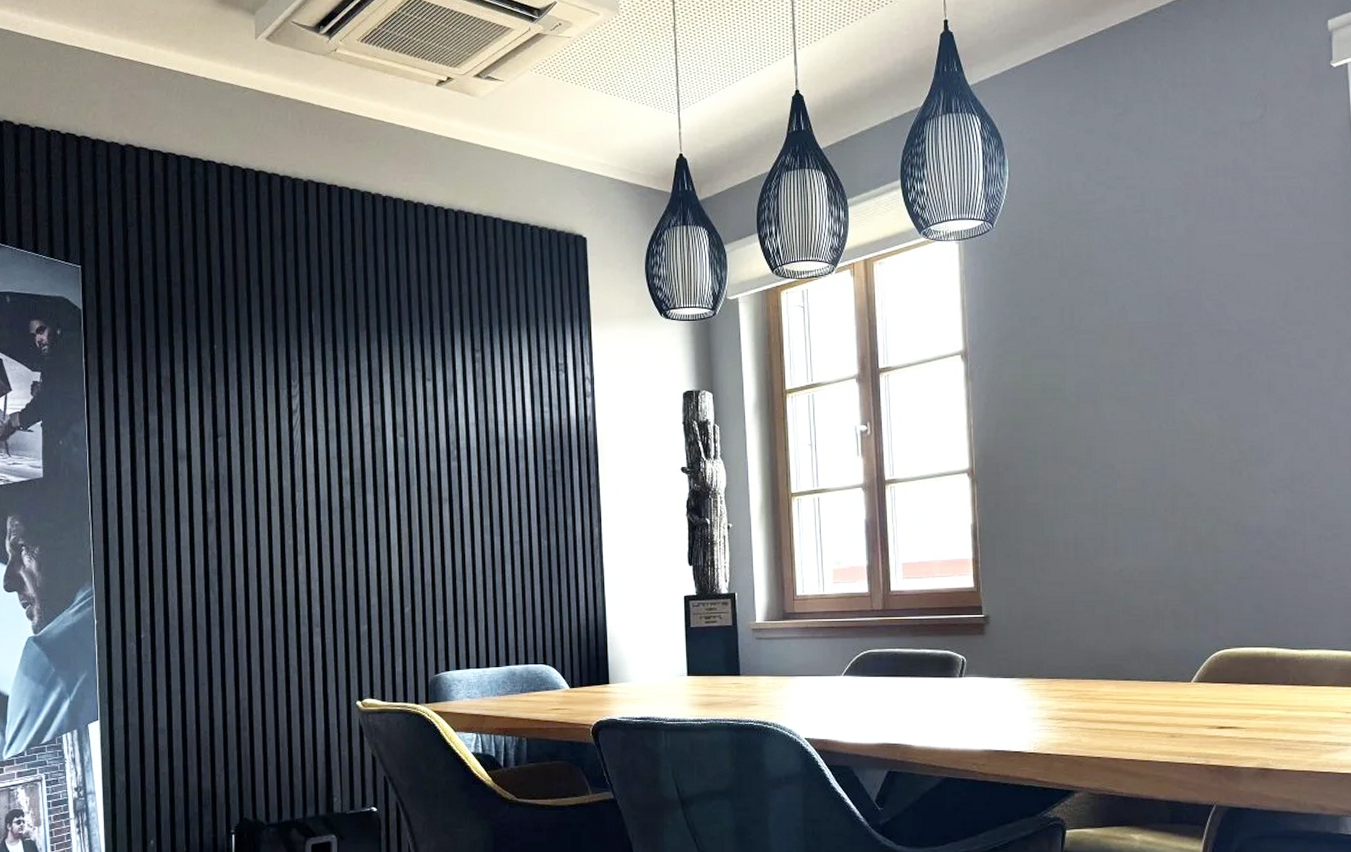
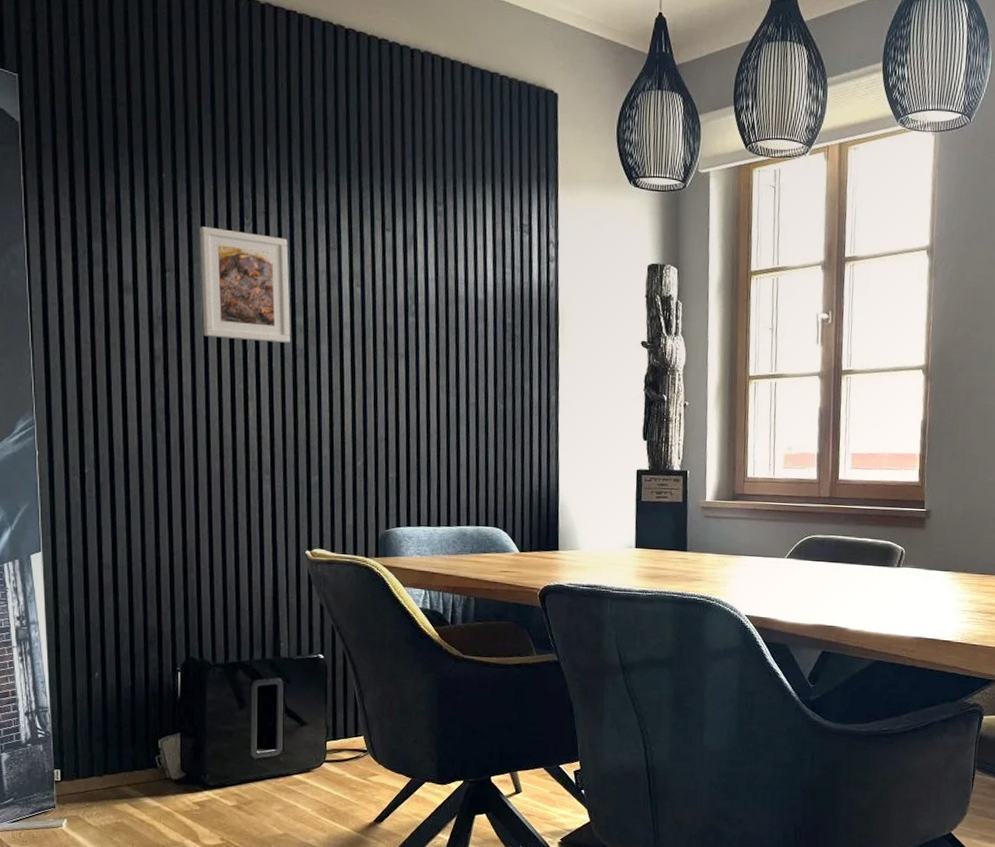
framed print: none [249,391,337,497] -> present [199,226,290,343]

